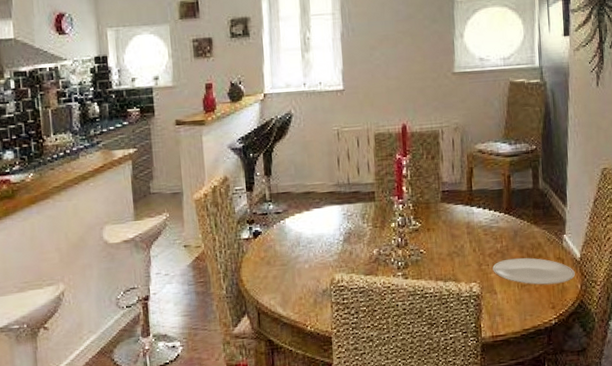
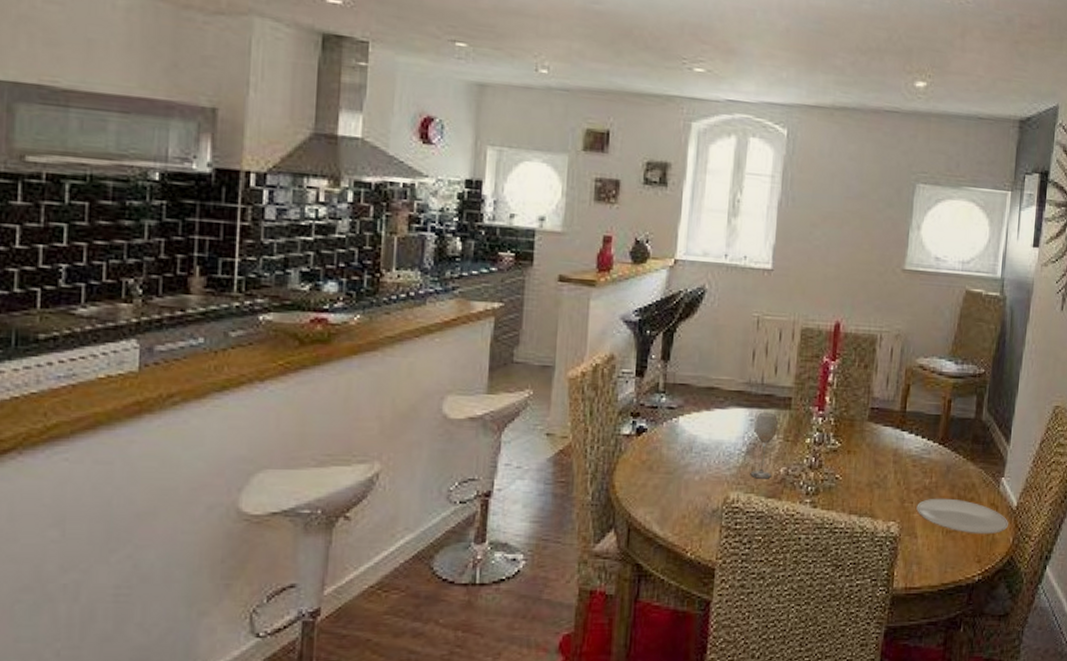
wineglass: none [347,206,367,261] -> present [750,412,779,479]

